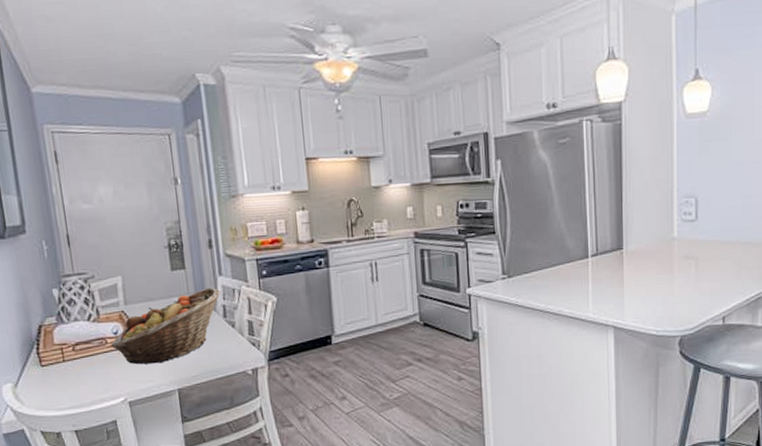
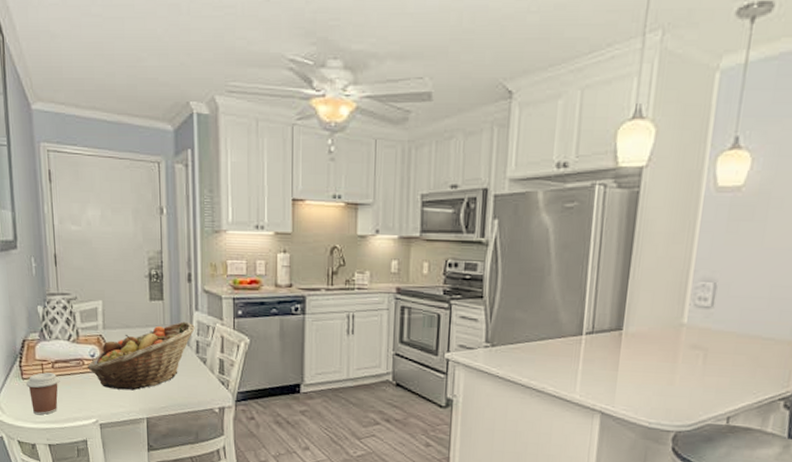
coffee cup: none [45,356,83,402] -> present [26,372,60,415]

